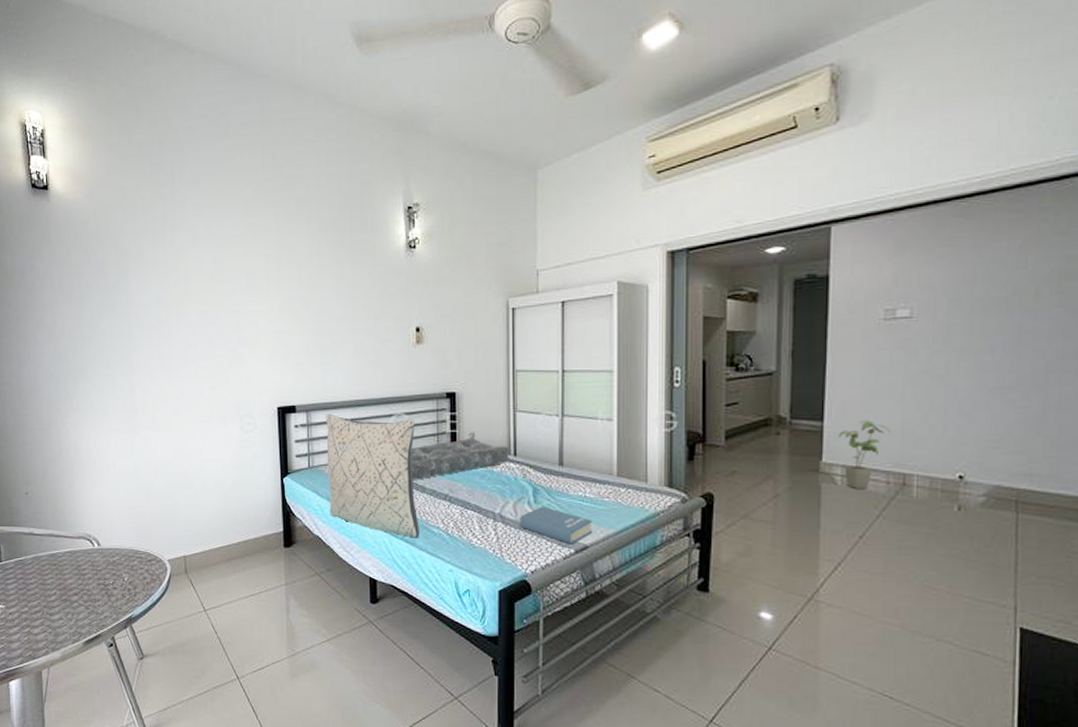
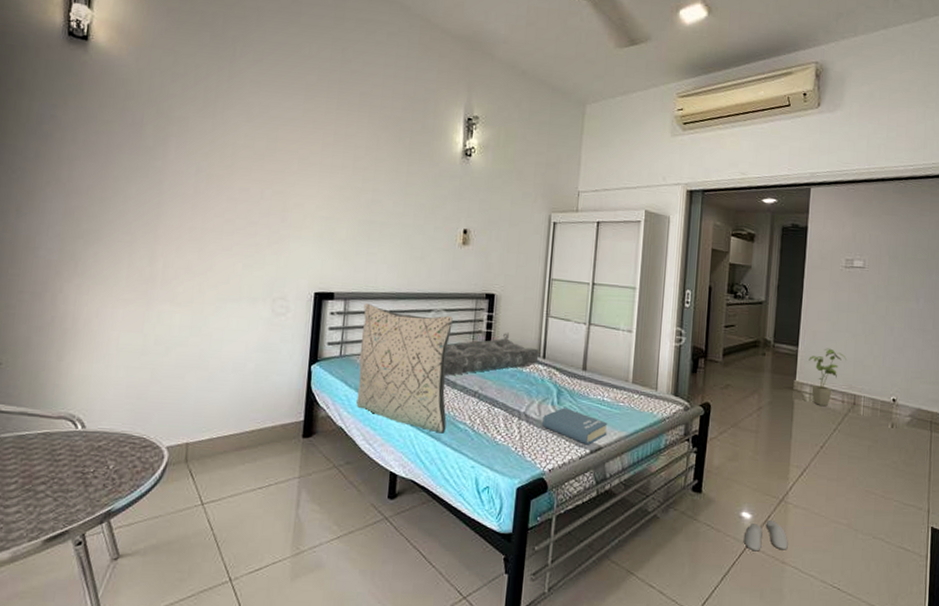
slippers: none [764,620,822,655] -> present [743,519,788,552]

